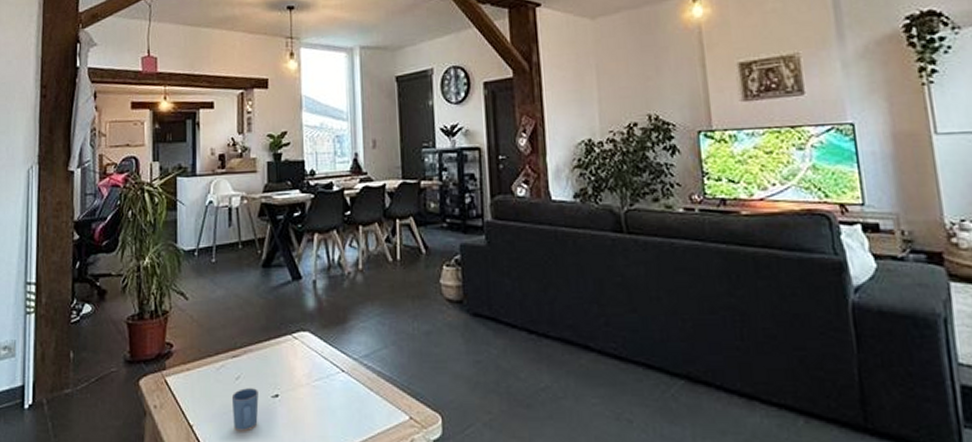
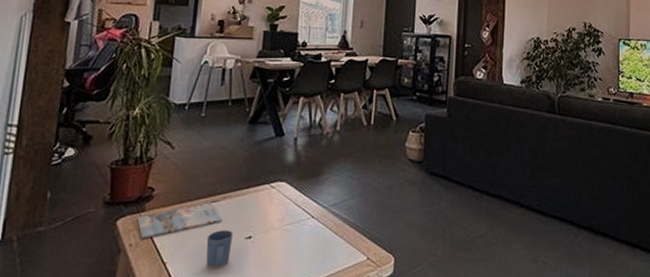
magazine: none [159,358,245,399] -> present [137,202,222,239]

